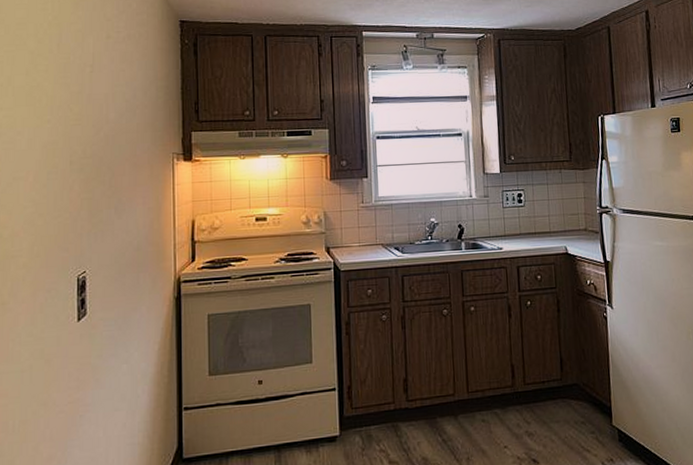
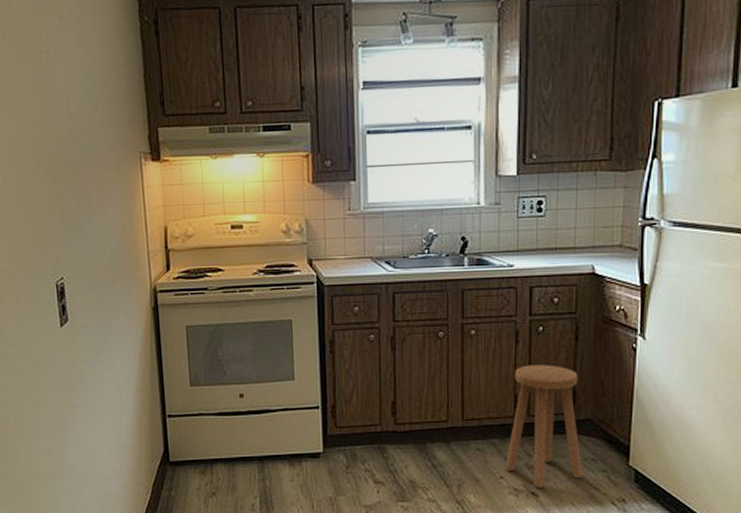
stool: none [508,335,575,455] -> present [505,364,582,489]

